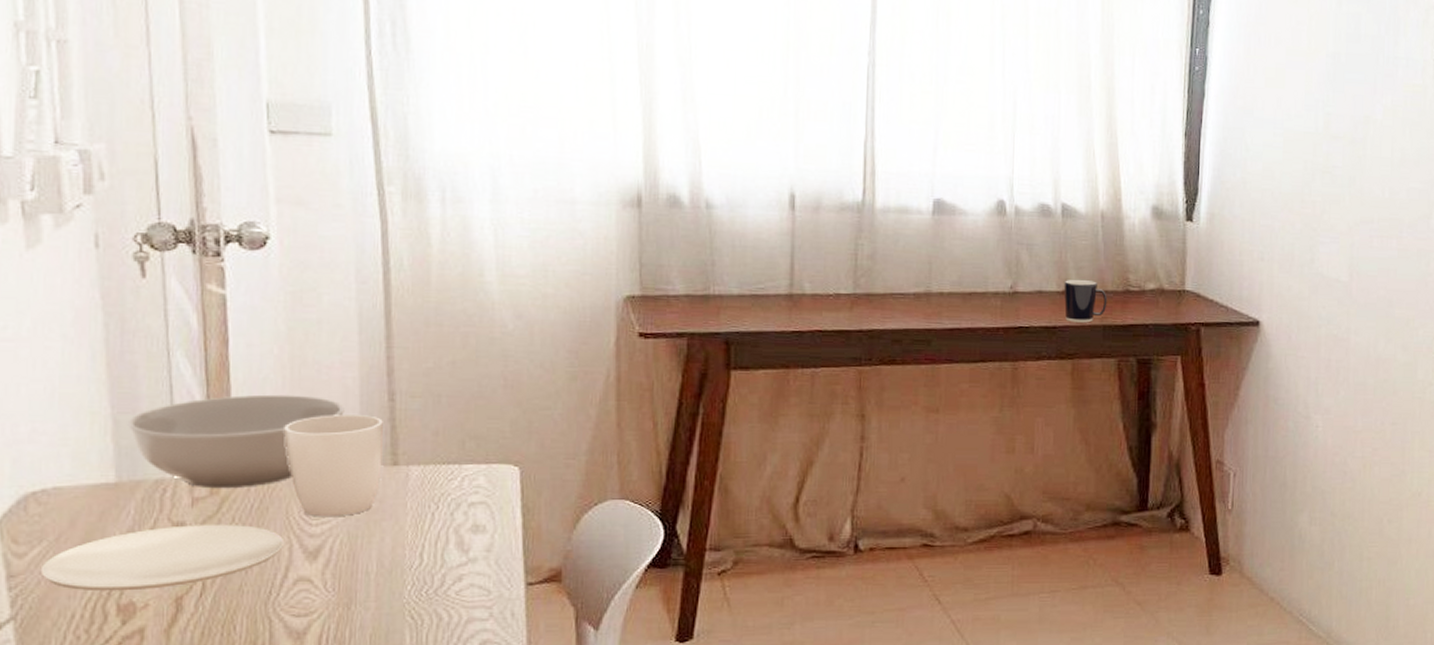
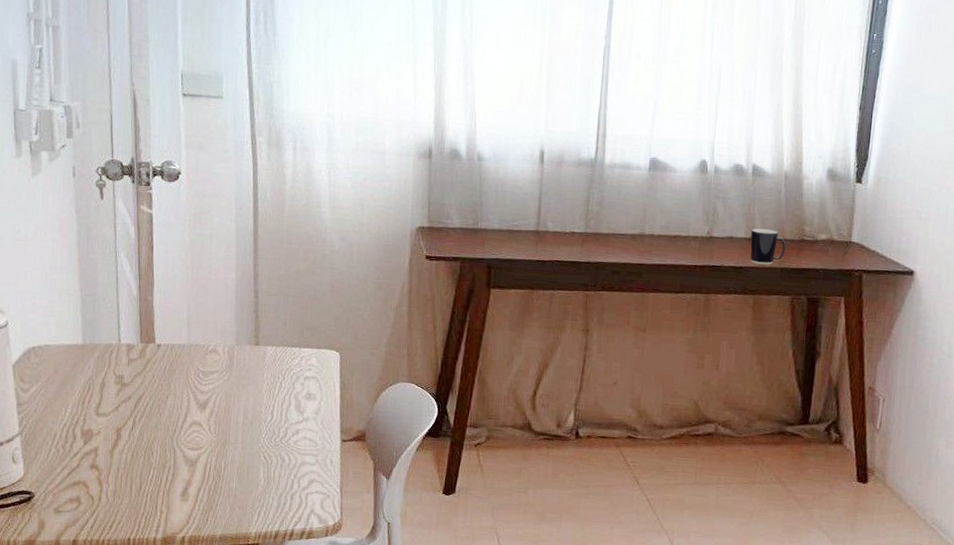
plate: present [40,524,285,592] -> none [36,378,185,422]
bowl: present [127,394,345,489] -> none [90,287,226,354]
cup: present [284,415,384,517] -> none [186,305,251,380]

